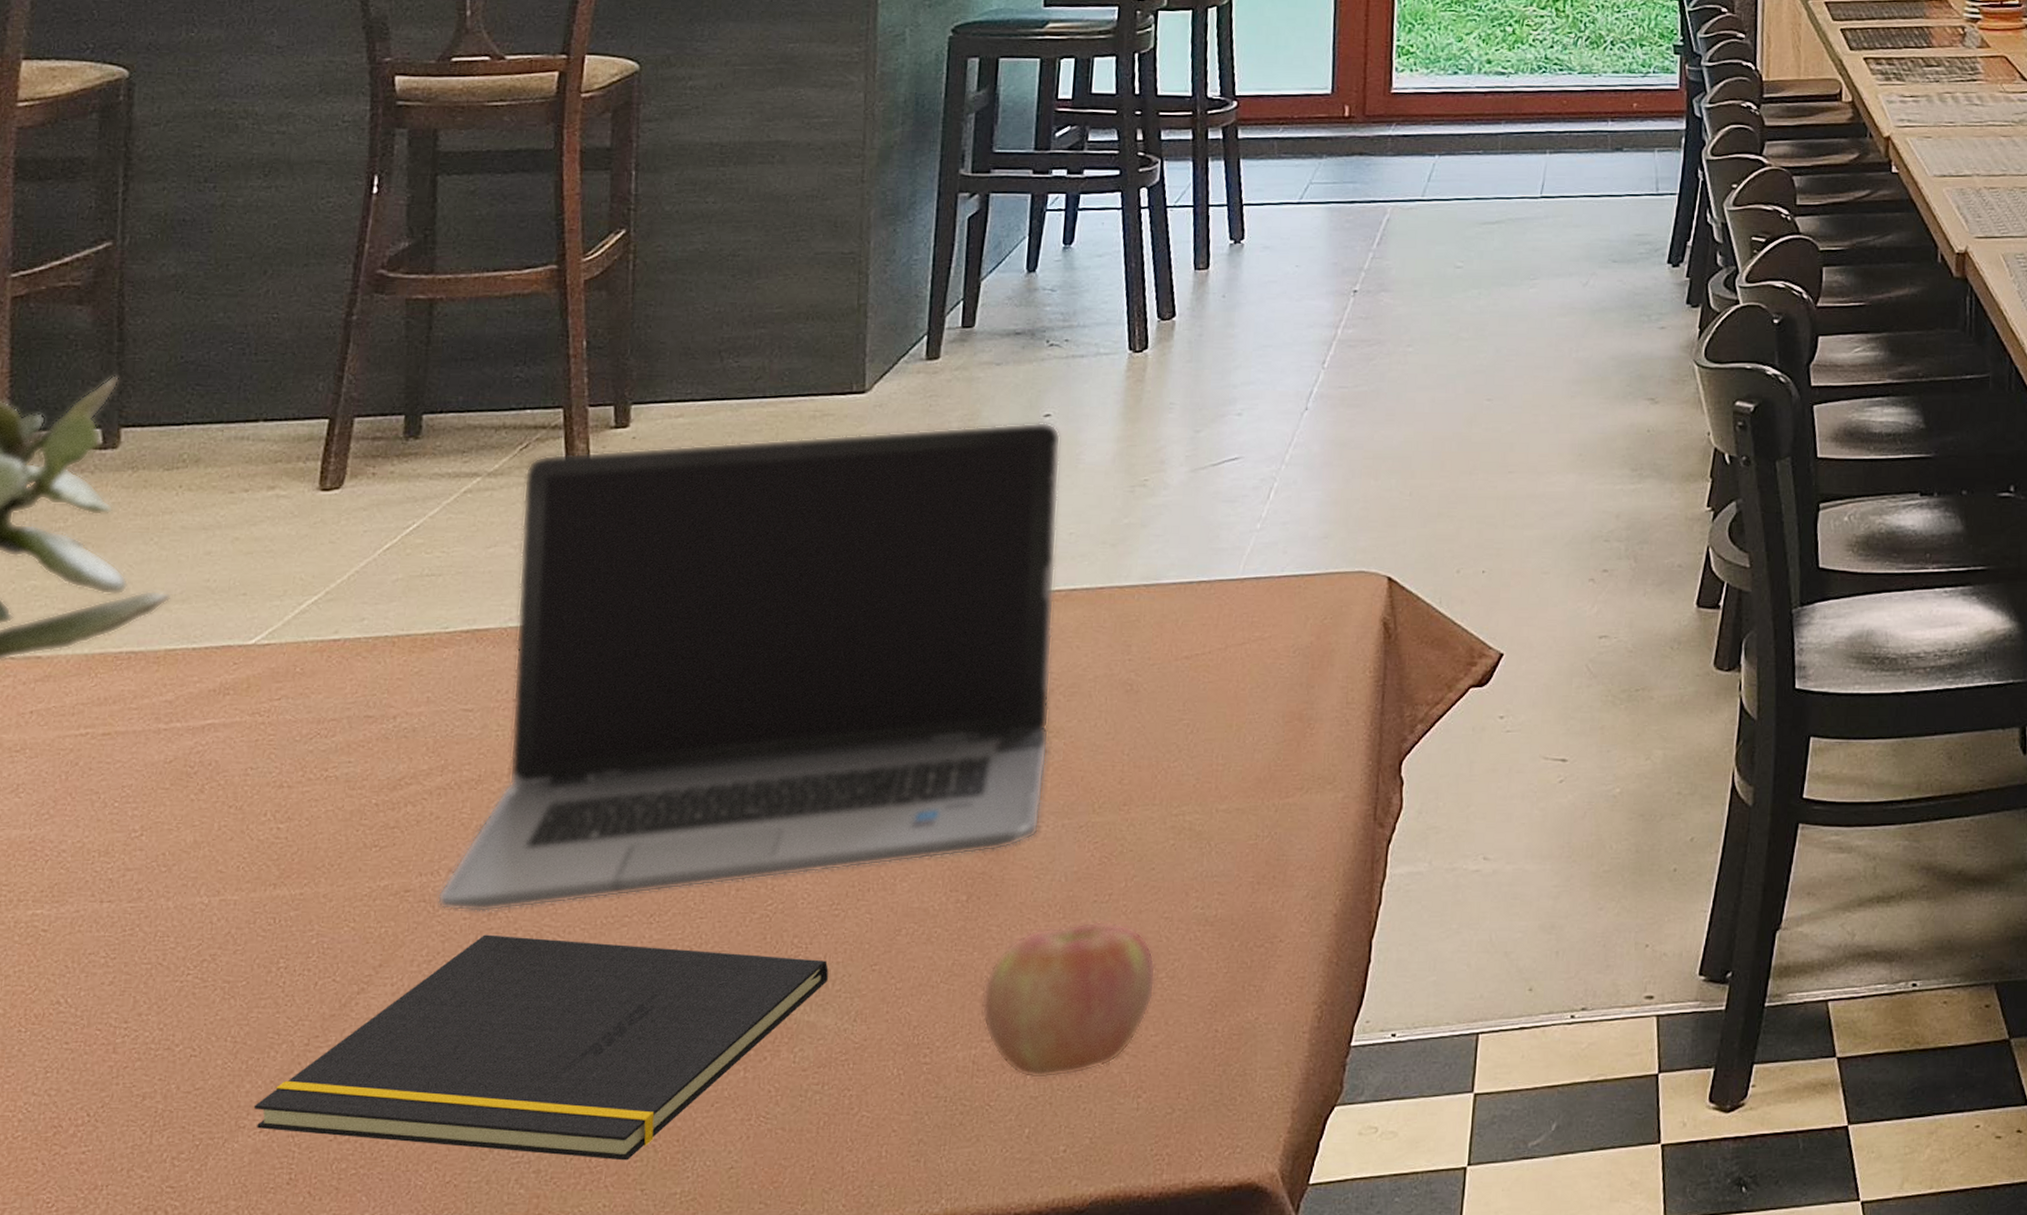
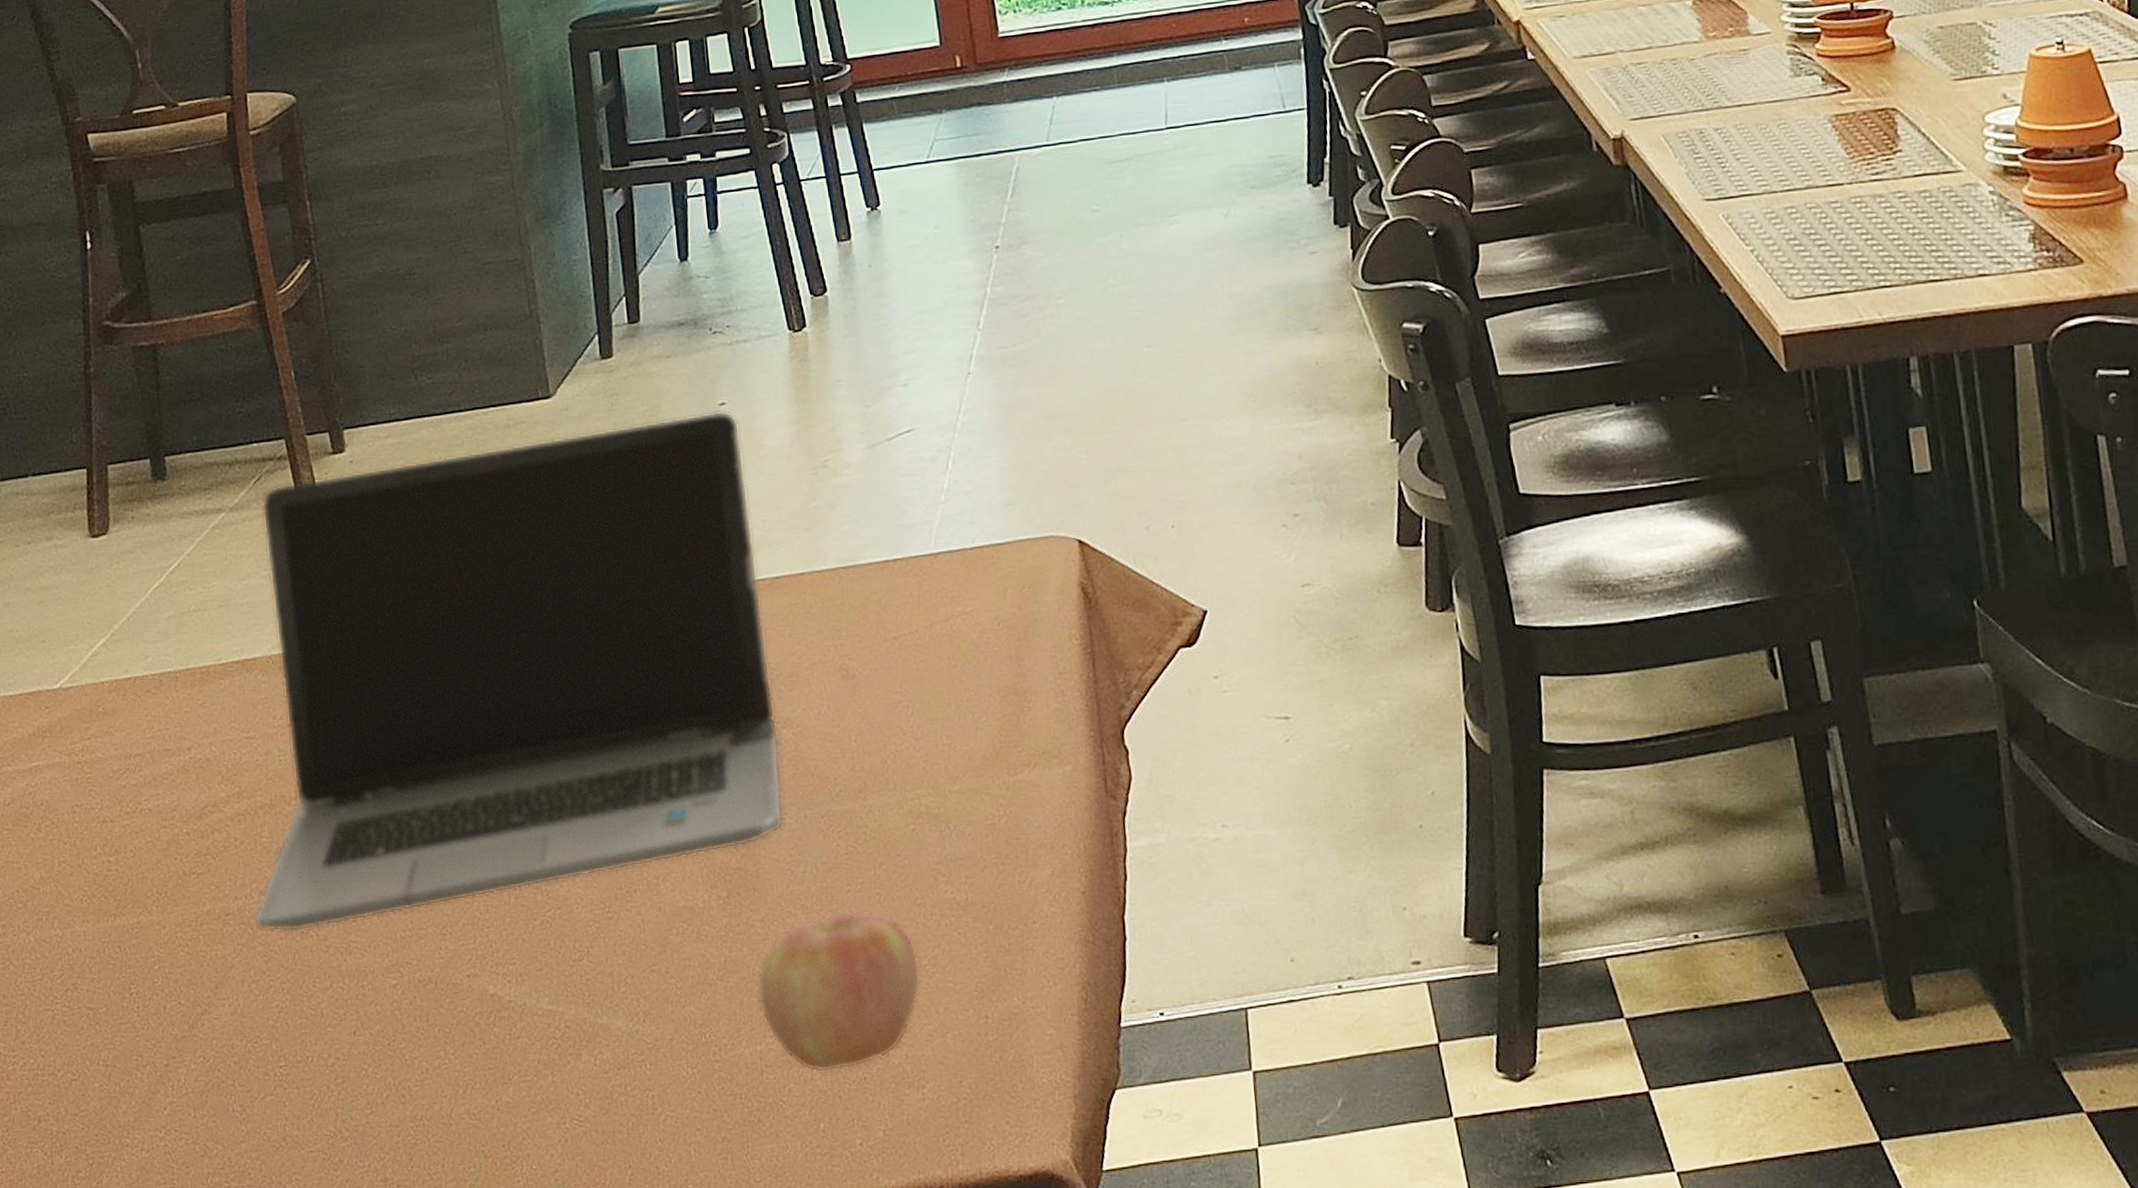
notepad: present [253,934,829,1161] -> none [132,953,613,1167]

